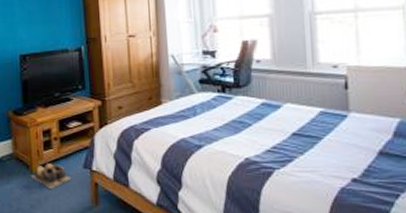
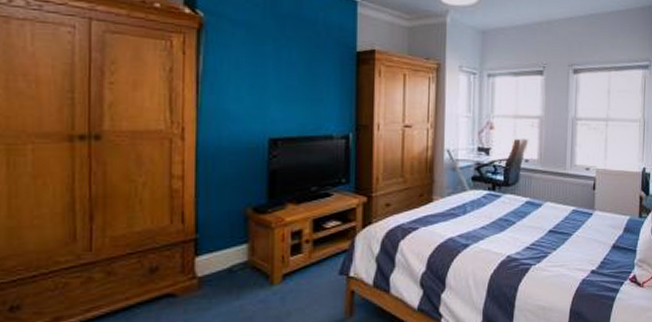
shoes: present [30,163,72,189] -> none [270,271,324,302]

